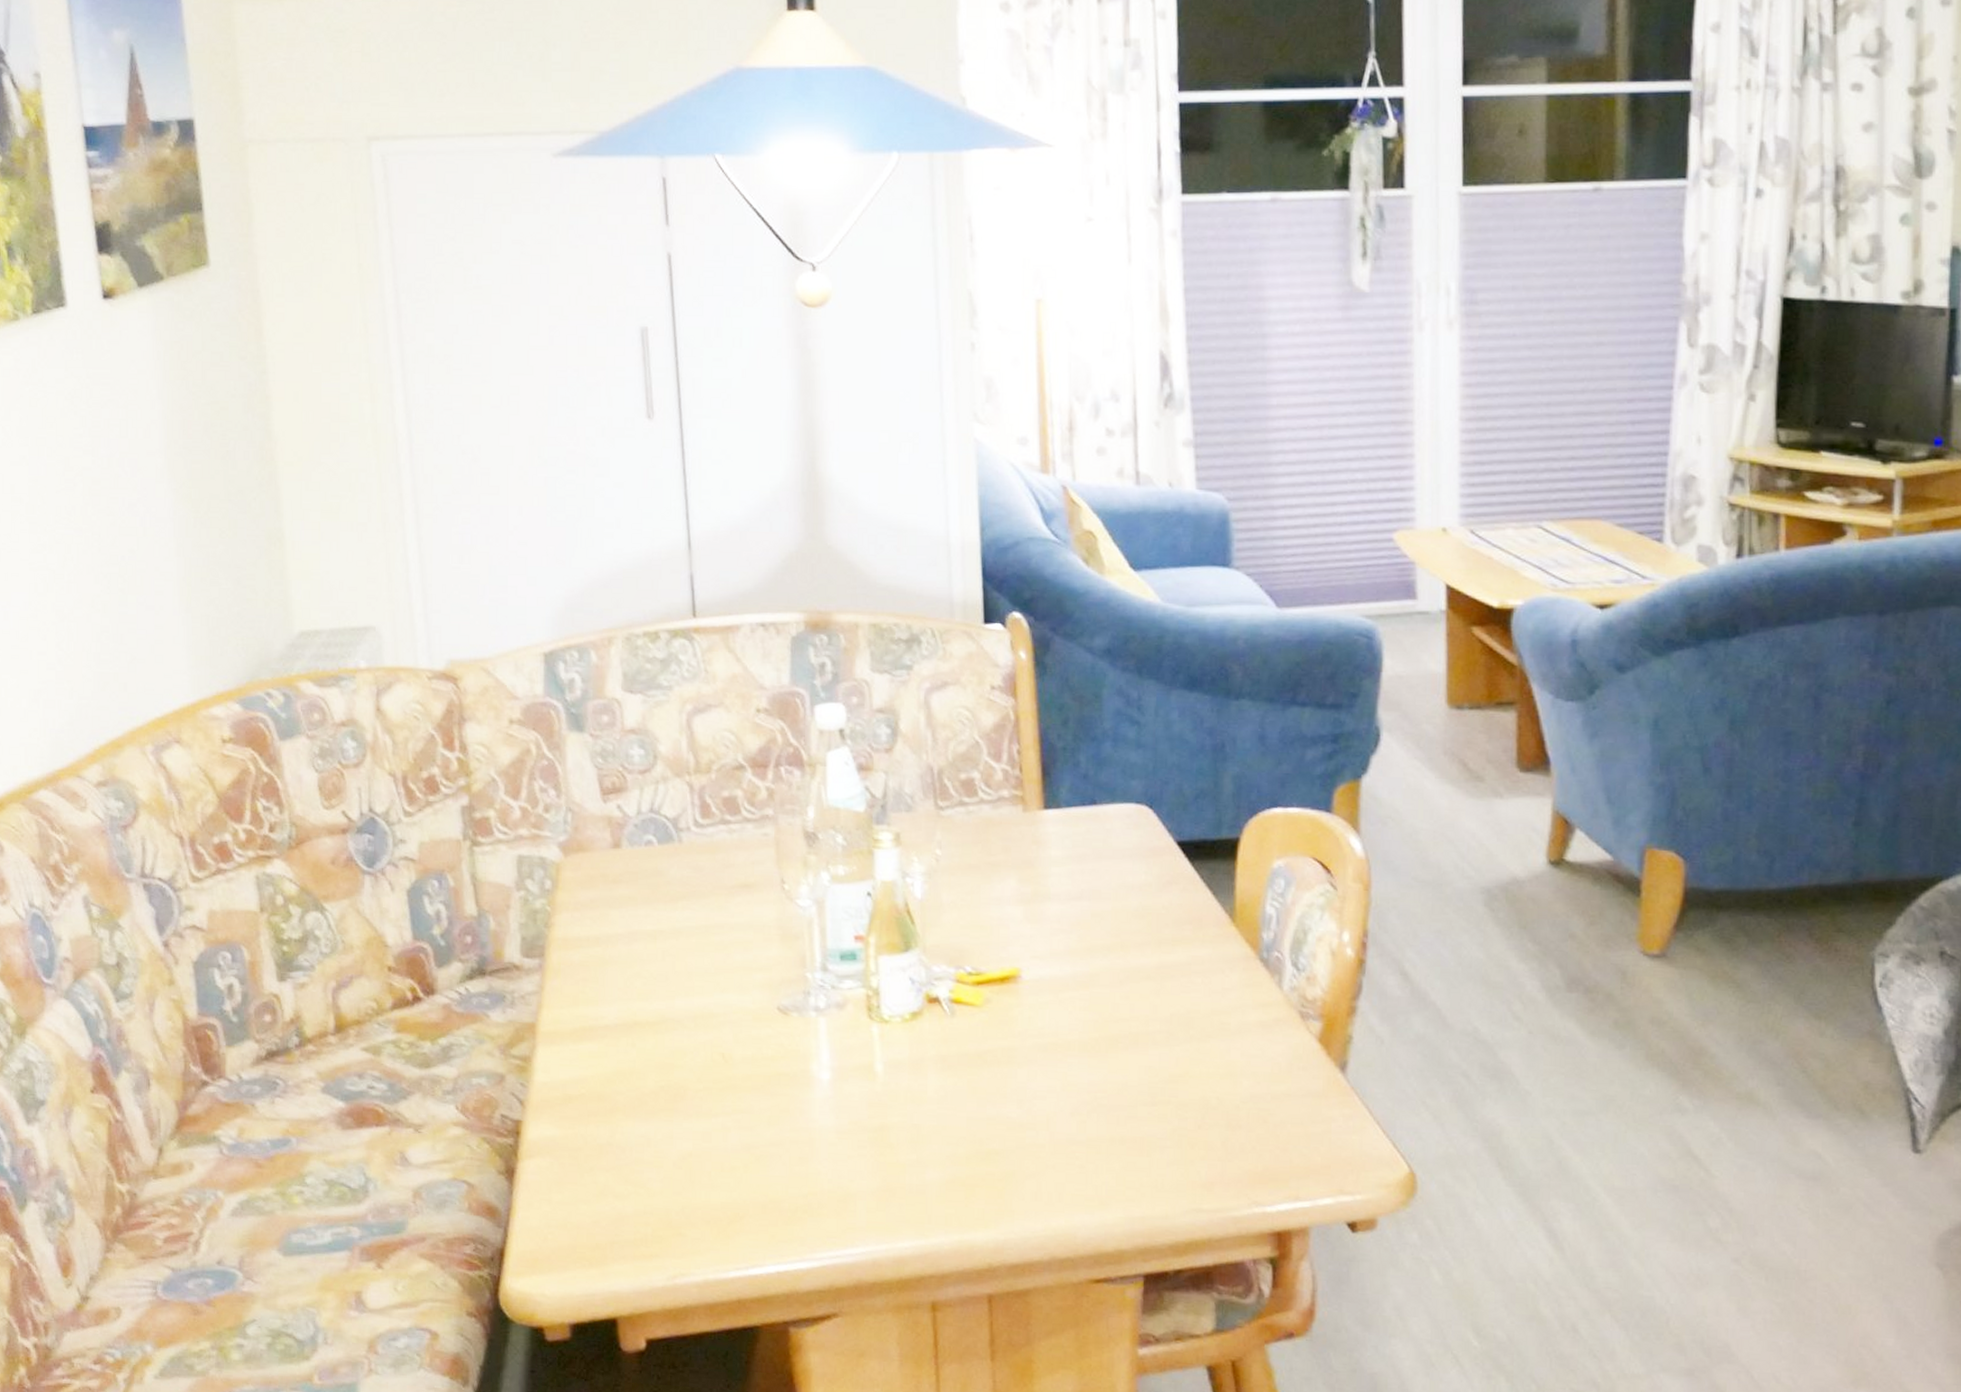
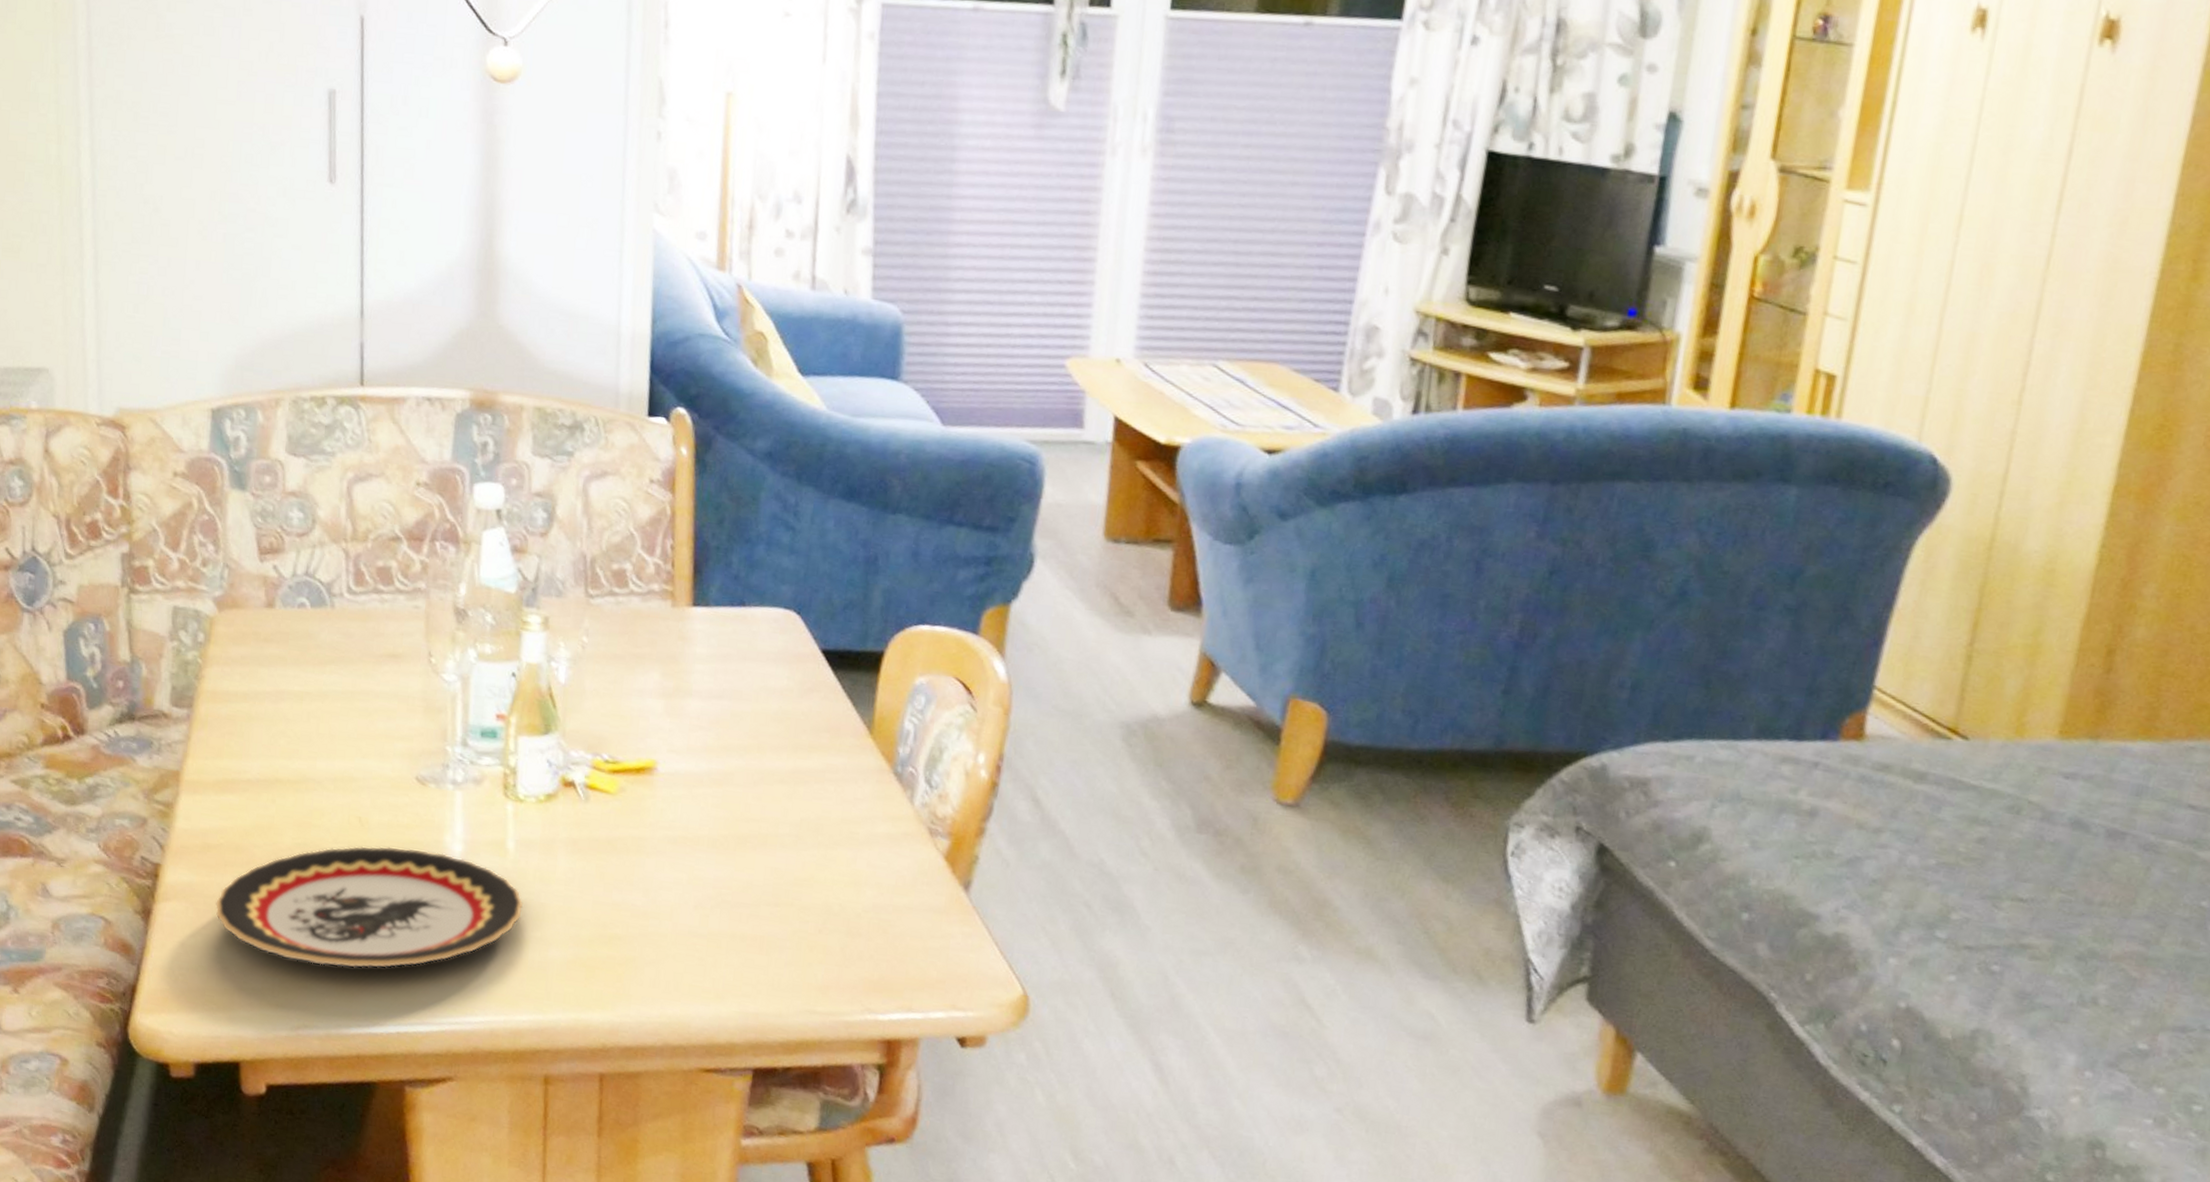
plate: none [581,1081,897,1210] -> present [215,846,524,968]

